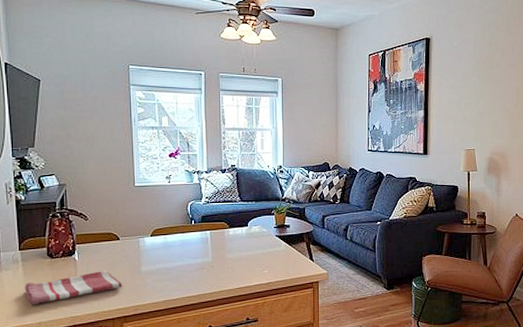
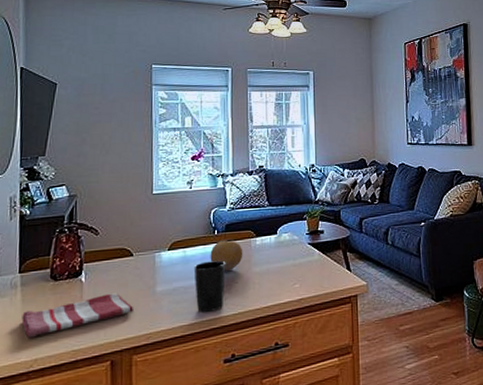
cup: none [174,247,203,290] -> present [193,260,226,312]
fruit: none [188,230,218,256] -> present [210,240,243,271]

